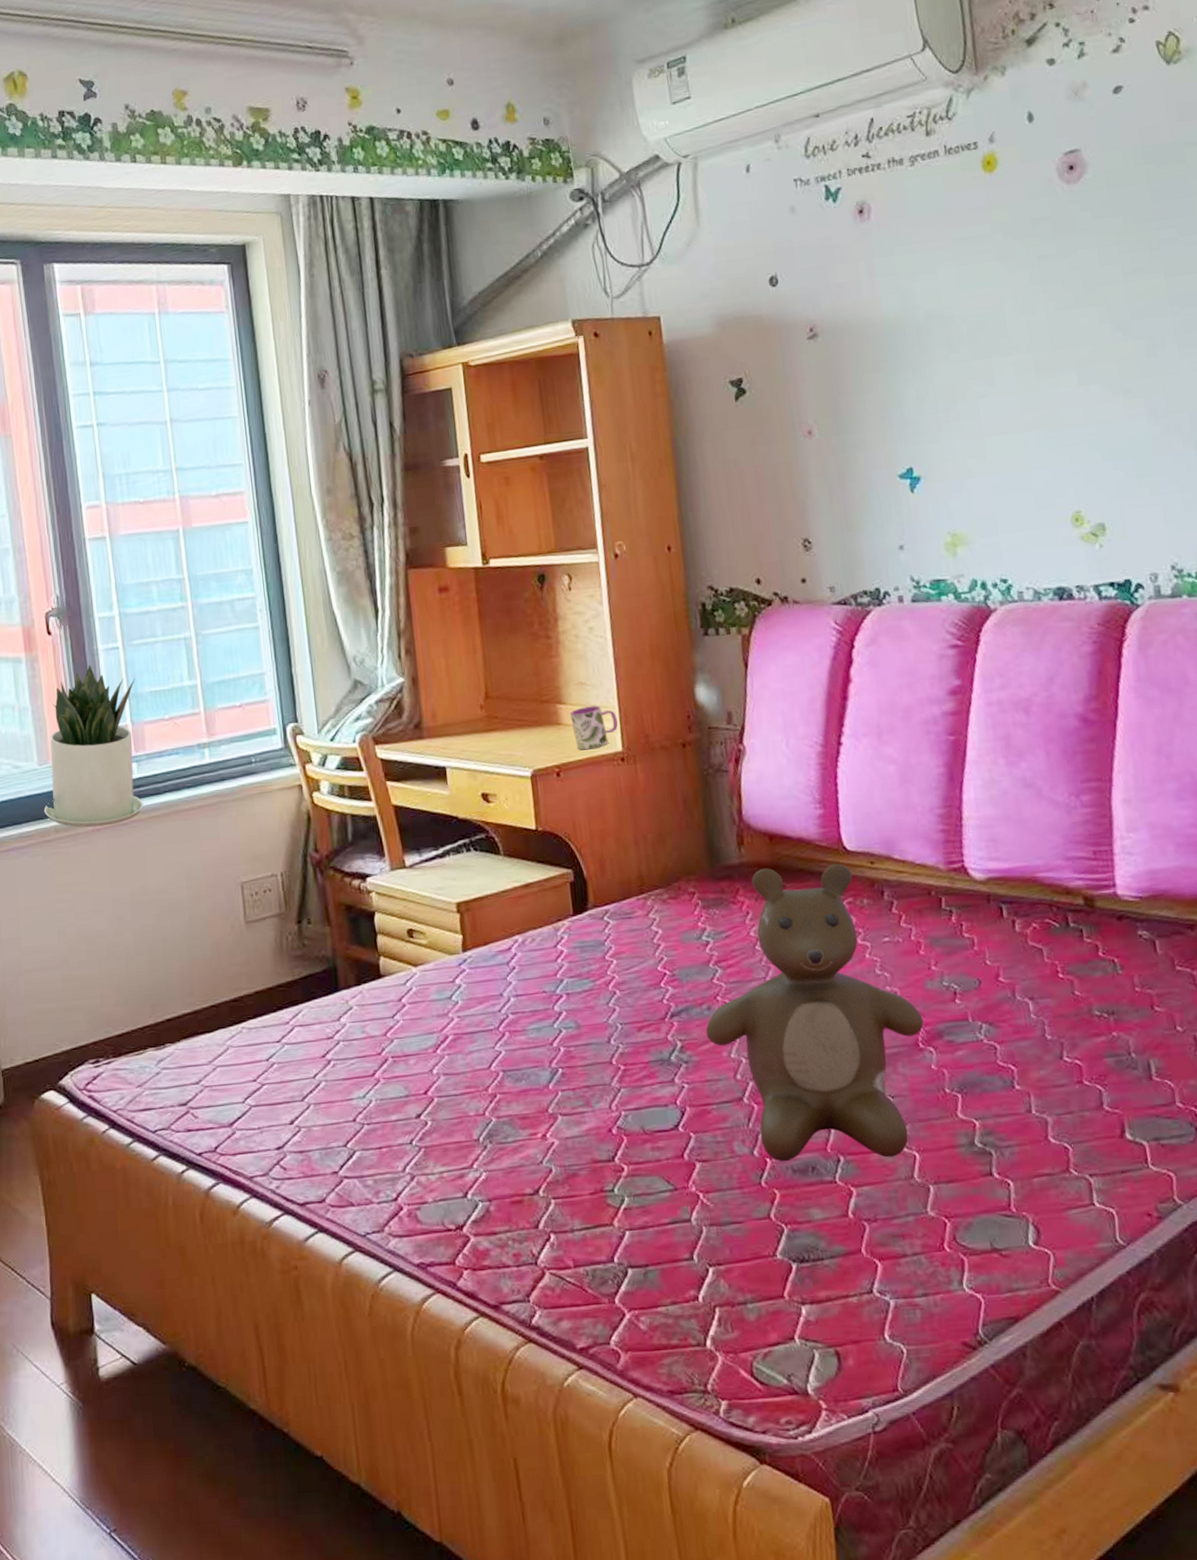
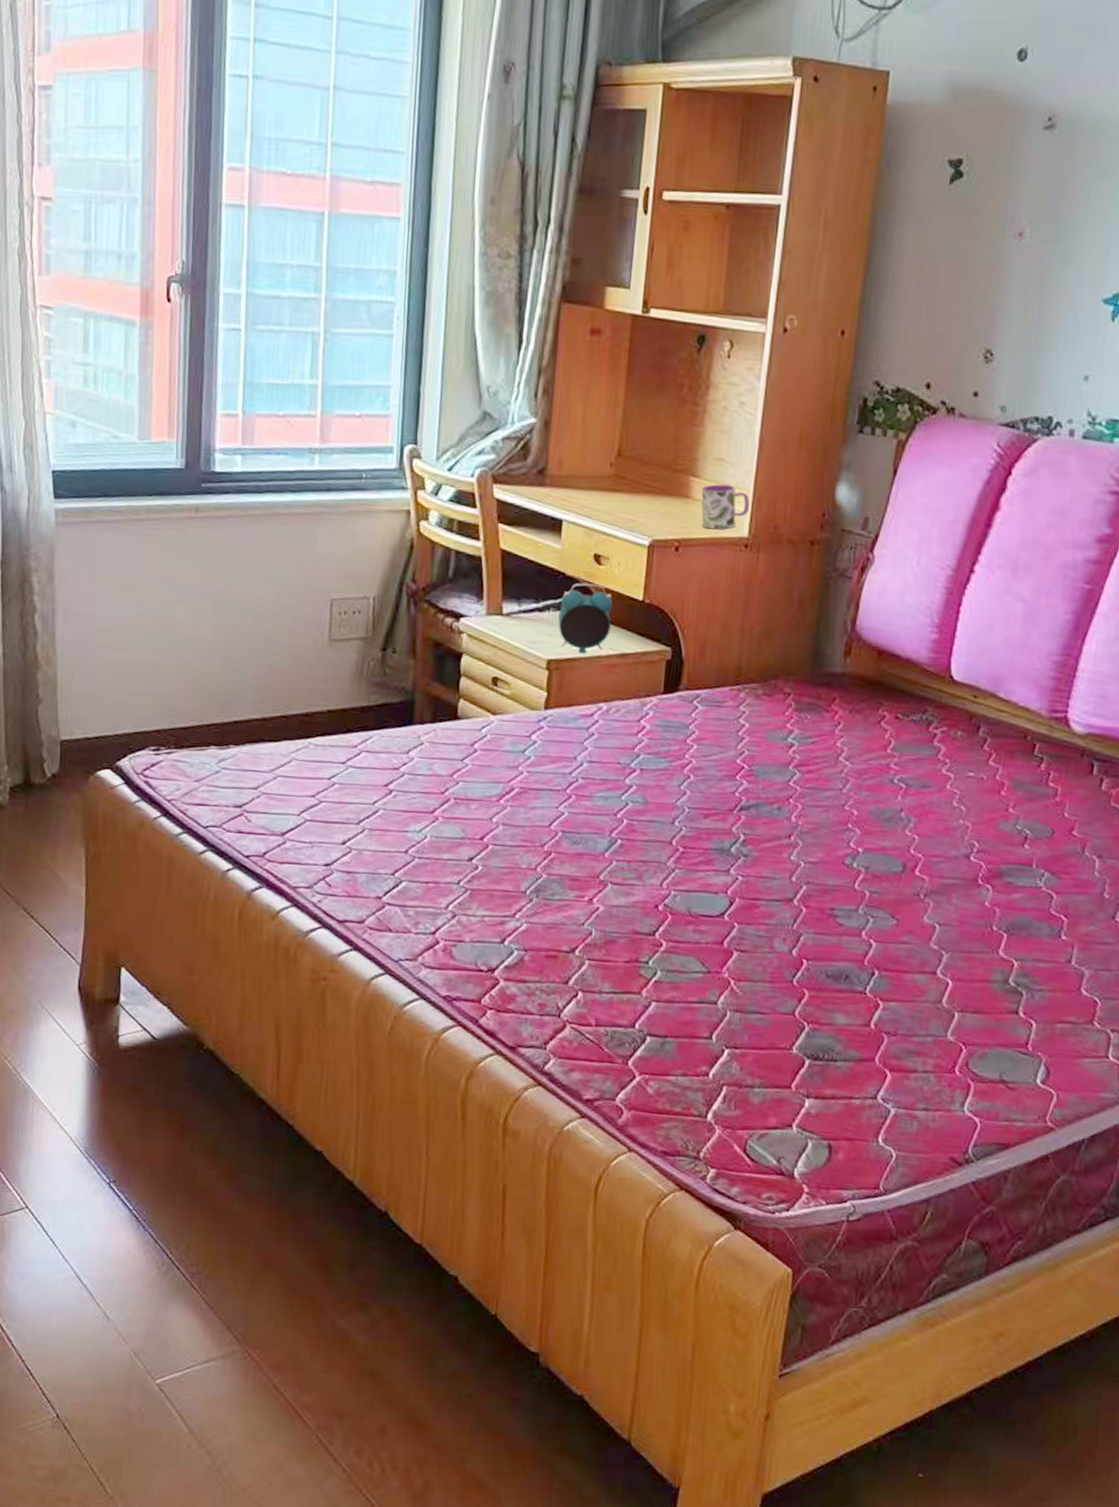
planter: present [44,665,144,828] -> none [138,342,254,516]
alarm clock: none [458,821,511,891] -> present [558,583,613,654]
teddy bear: present [705,863,924,1162] -> none [770,682,989,981]

